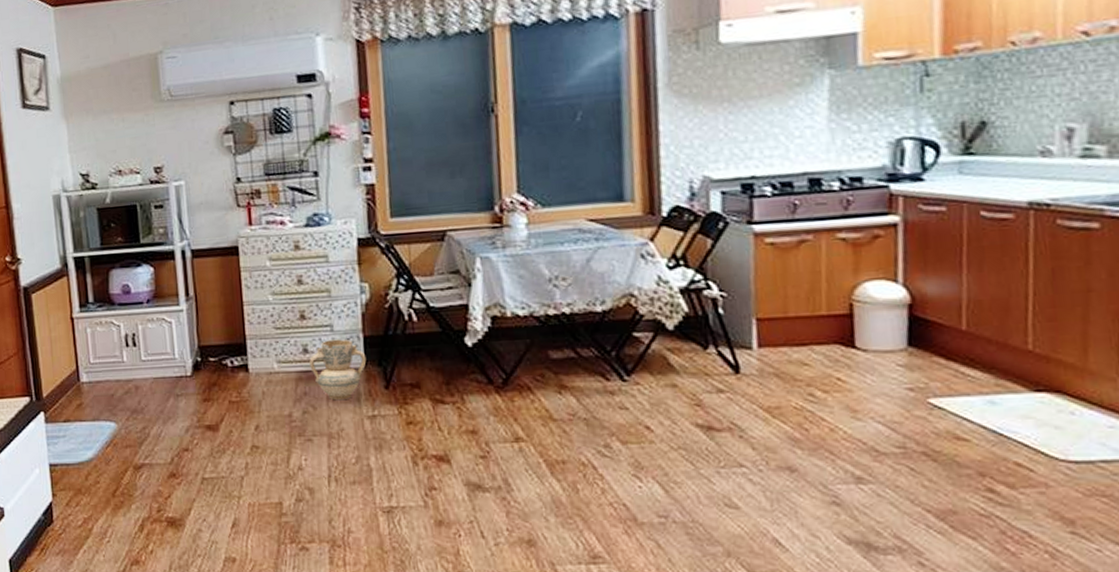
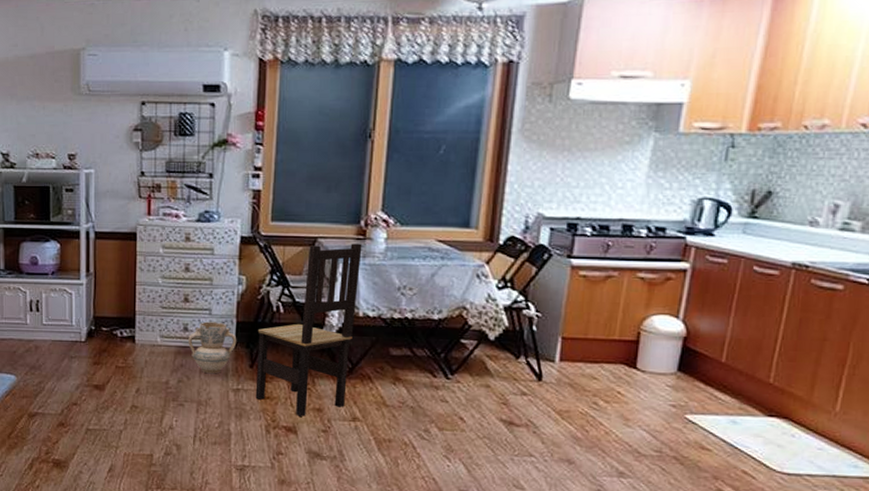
dining chair: none [390,232,503,442] -> present [255,243,362,416]

